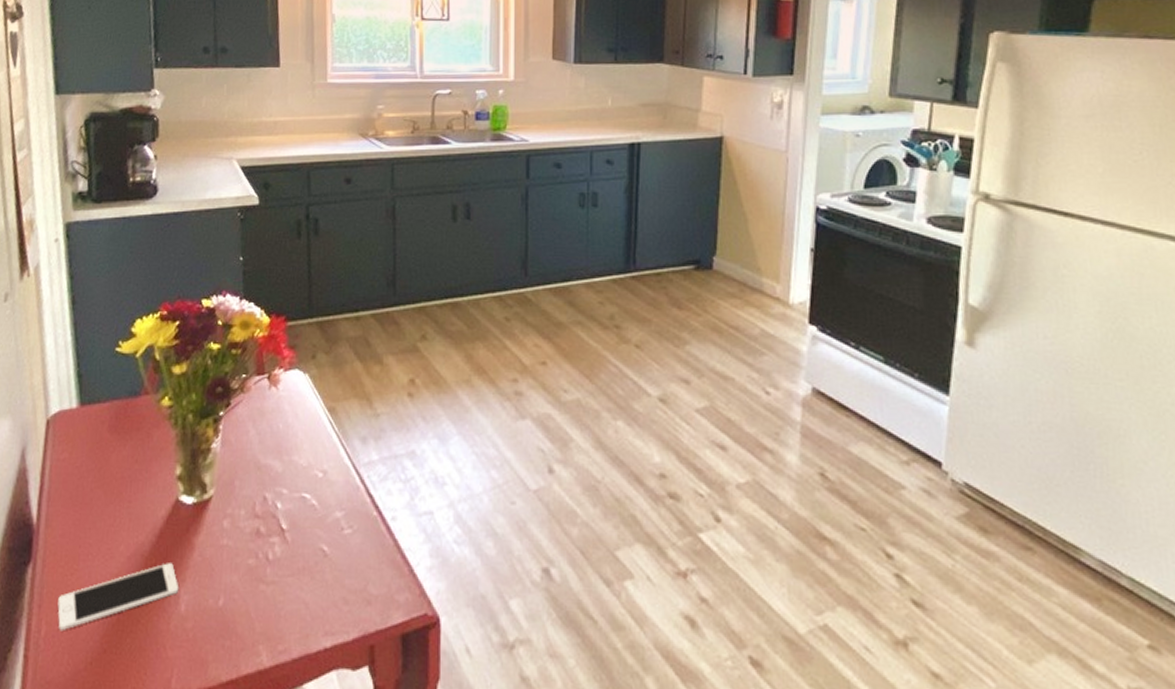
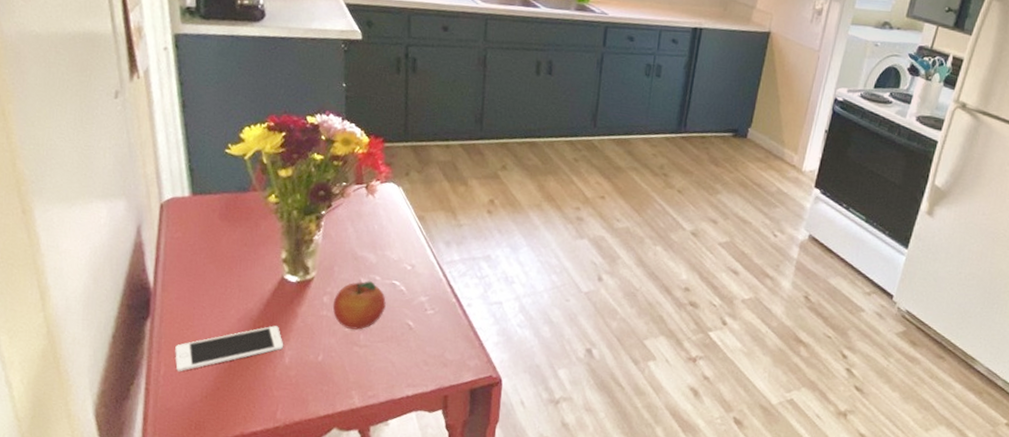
fruit: none [234,496,295,561] -> present [332,281,386,330]

